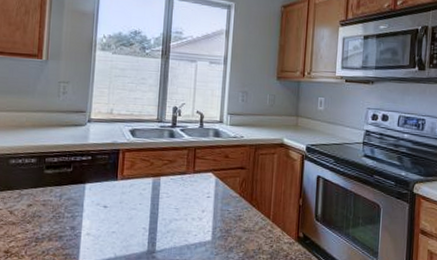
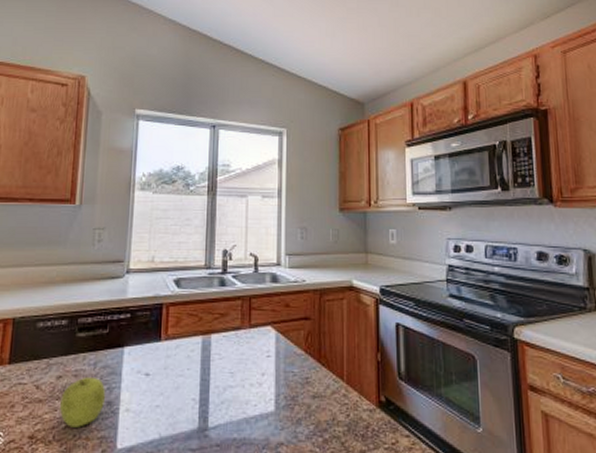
fruit: none [31,206,70,246] -> present [60,376,106,428]

